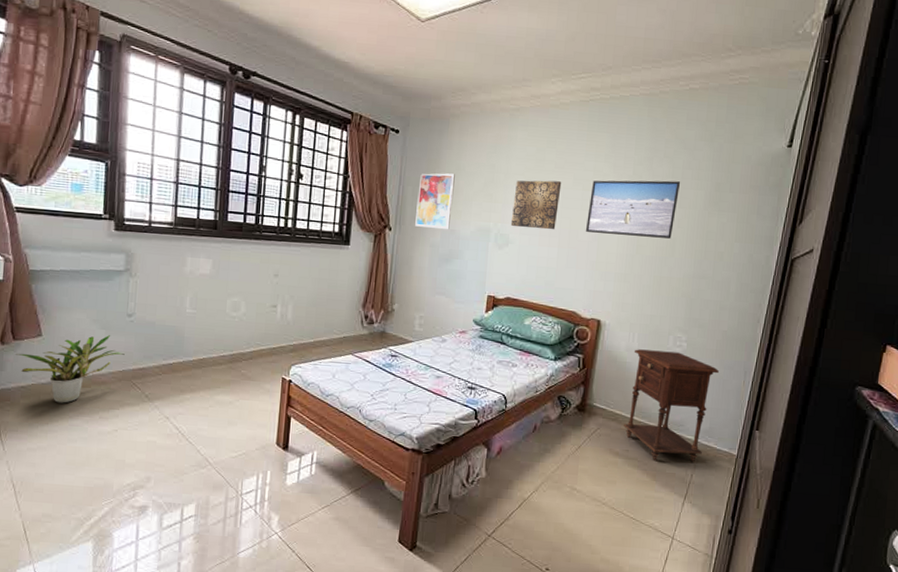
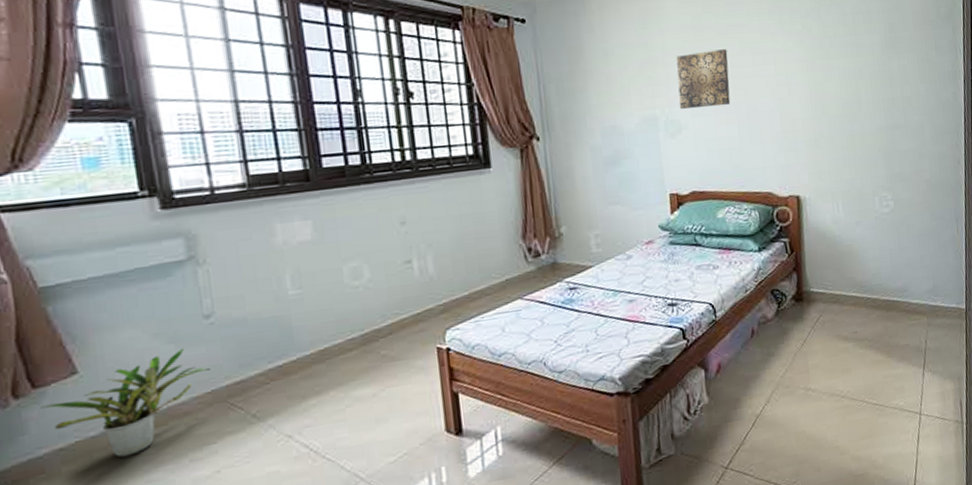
wall art: present [415,173,455,230] -> none [562,60,610,130]
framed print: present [585,180,681,239] -> none [761,28,856,101]
nightstand: present [624,349,719,462] -> none [841,213,931,336]

